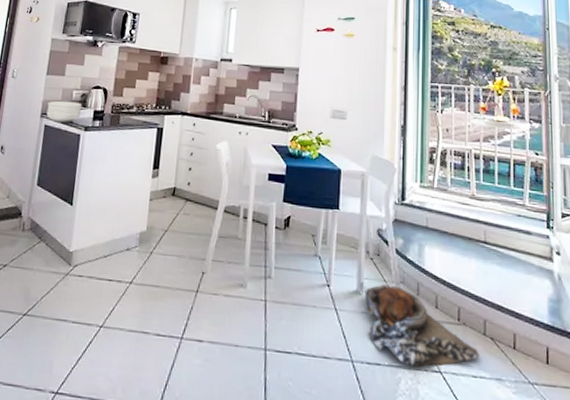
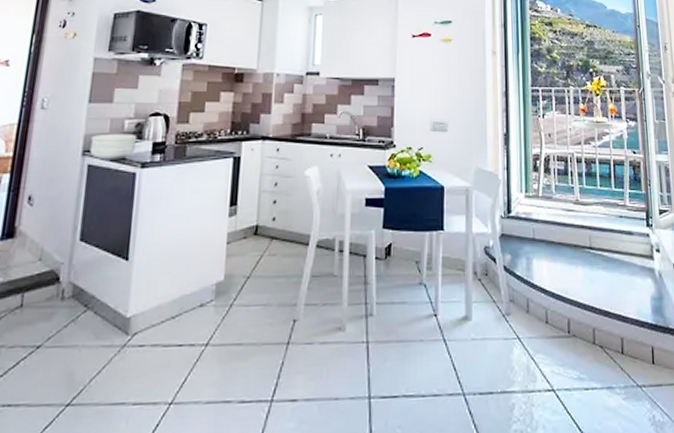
dog bed: present [362,284,479,368] -> none [471,305,590,390]

